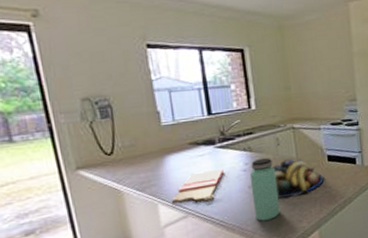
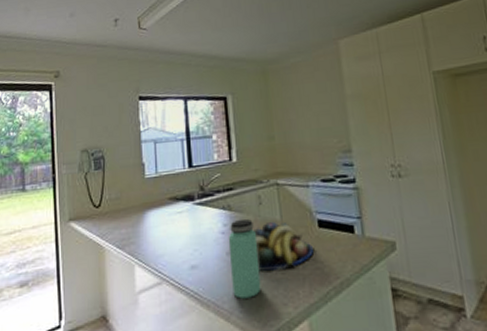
cutting board: present [171,169,224,204] -> none [147,230,201,267]

